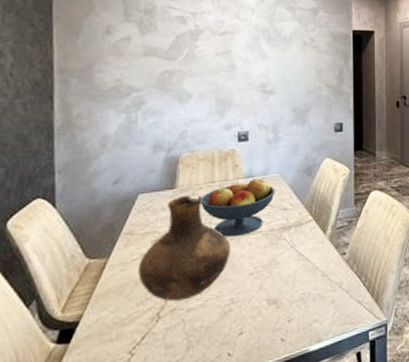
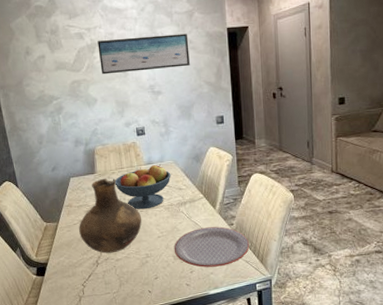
wall art: none [202,28,311,67] -> present [97,33,190,75]
plate: none [269,257,364,314] -> present [174,226,250,267]

